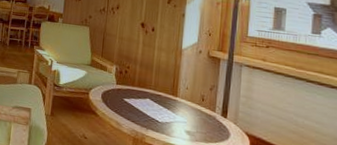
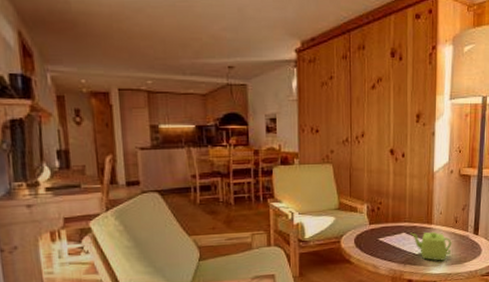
teapot: none [155,100,197,135] -> present [410,232,452,261]

